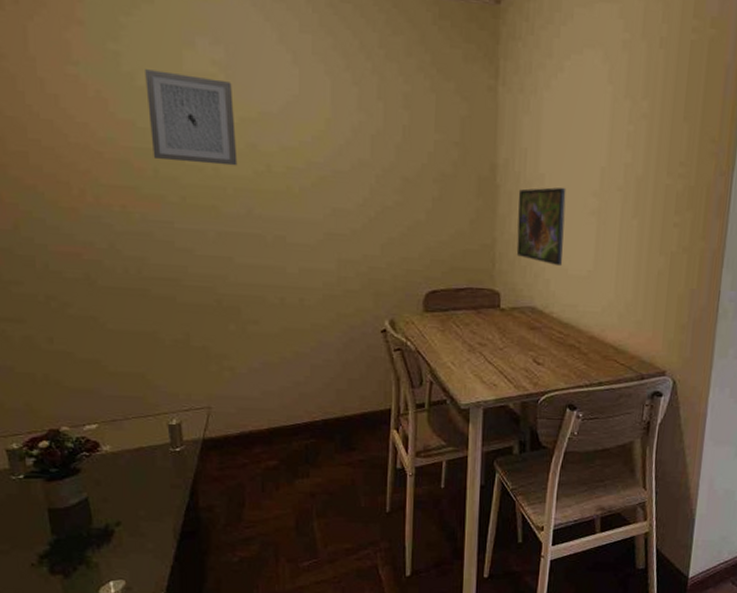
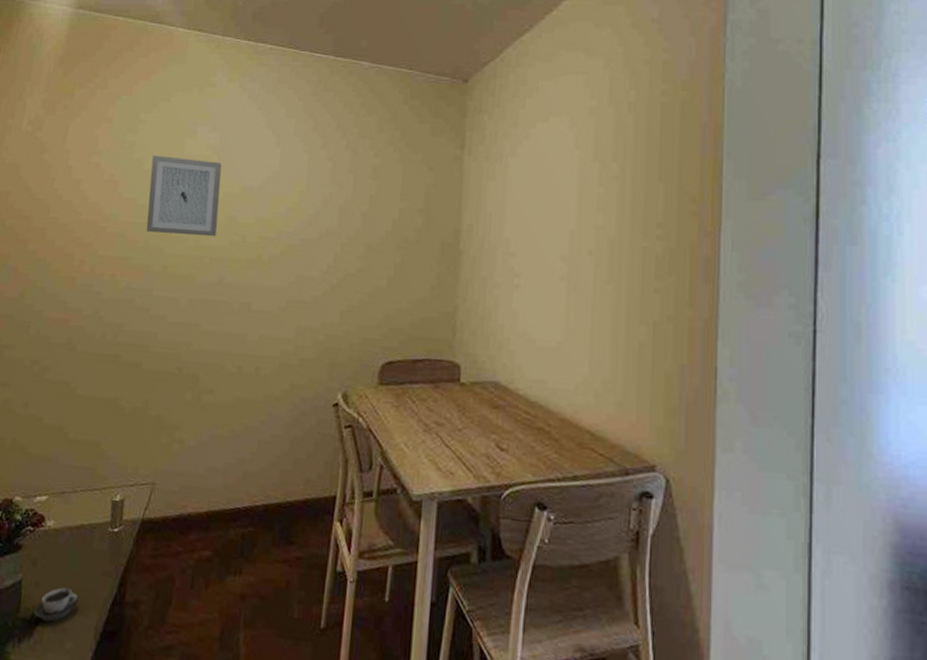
cup: none [106,501,152,529] -> present [33,587,79,622]
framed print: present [516,187,566,267] -> none [479,251,533,337]

